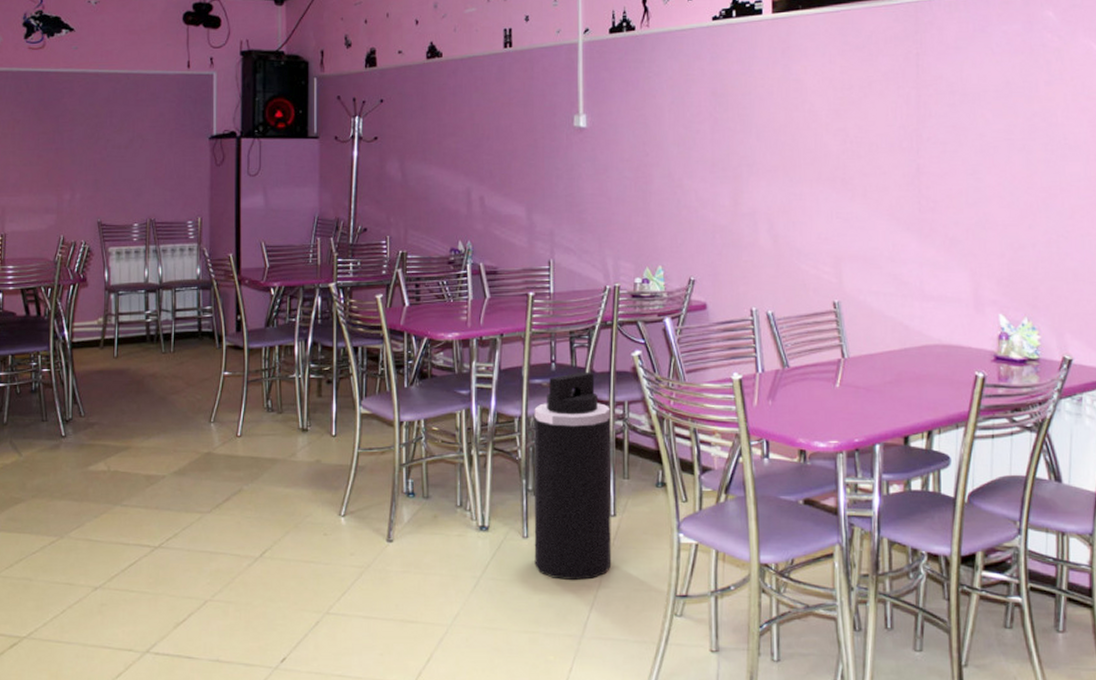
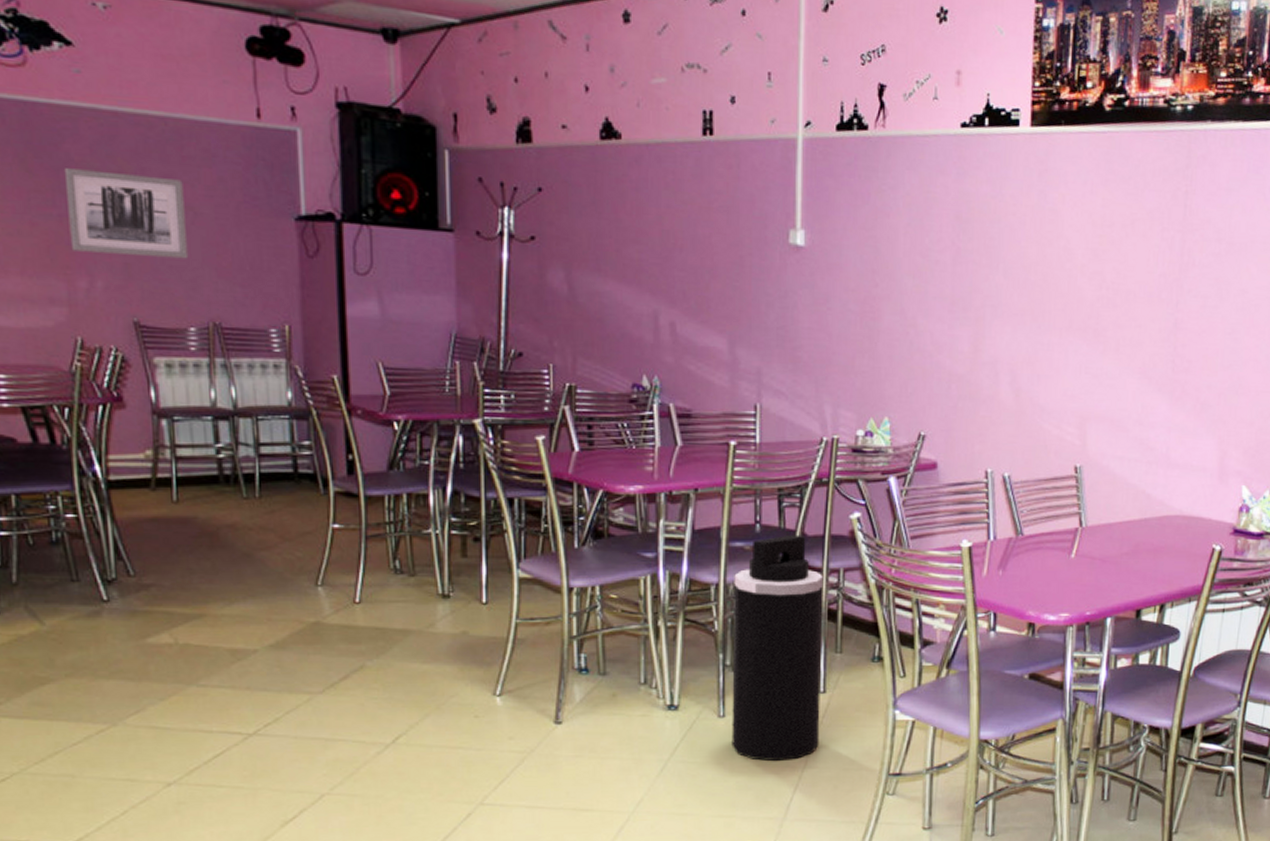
wall art: none [61,115,137,174] -> present [63,168,189,259]

